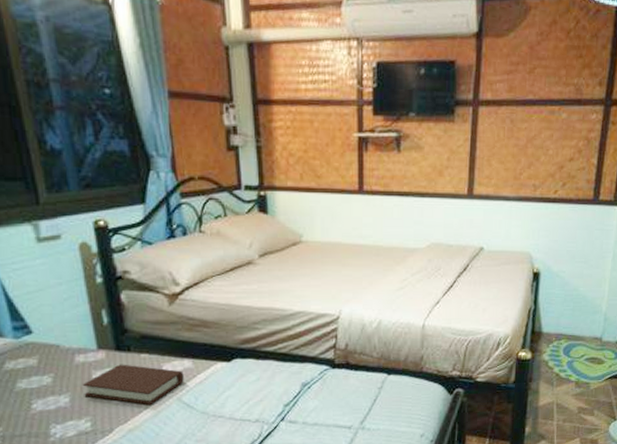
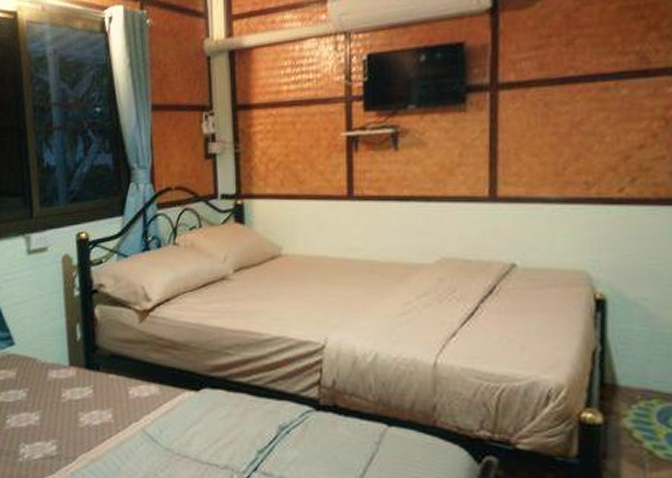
book: present [82,364,184,405] -> none [52,384,150,433]

